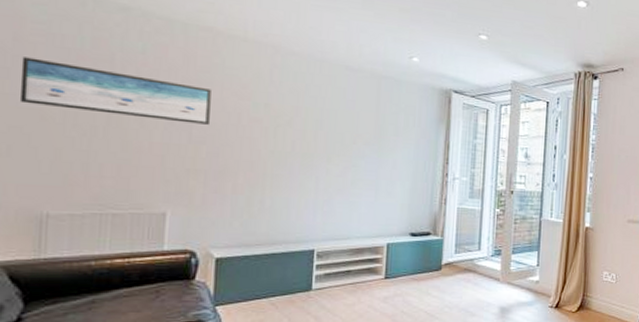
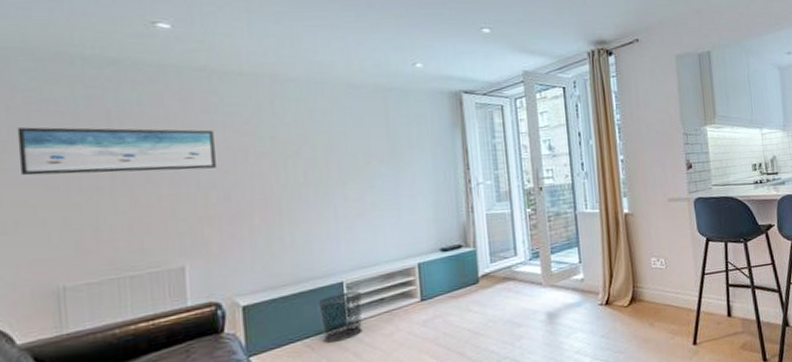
waste bin: none [286,260,331,304] -> present [316,291,363,343]

